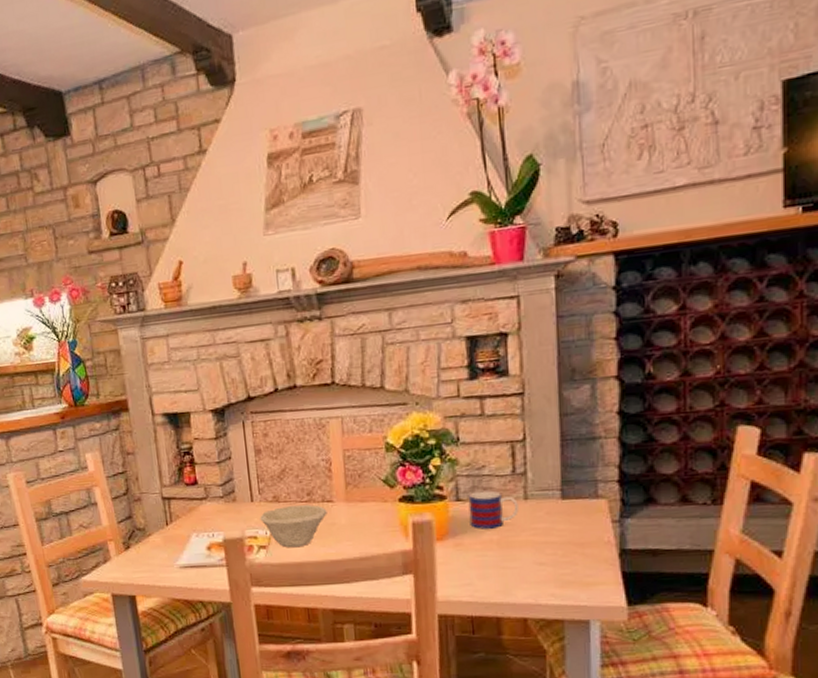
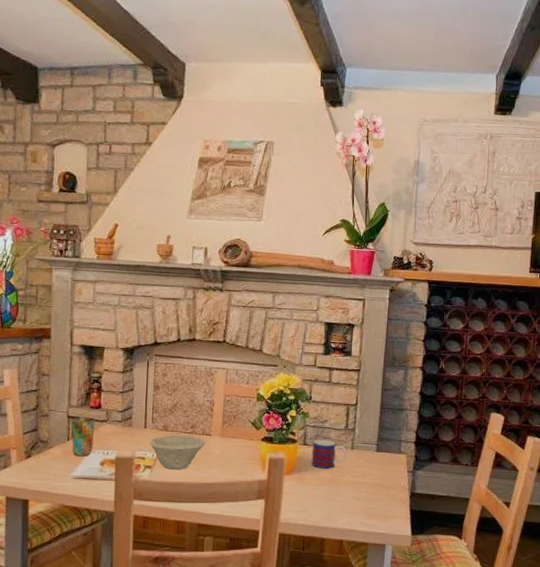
cup: none [167,496,196,543] -> present [71,417,95,457]

